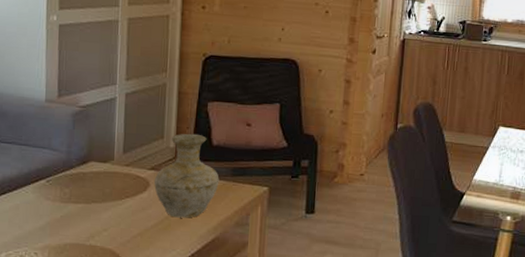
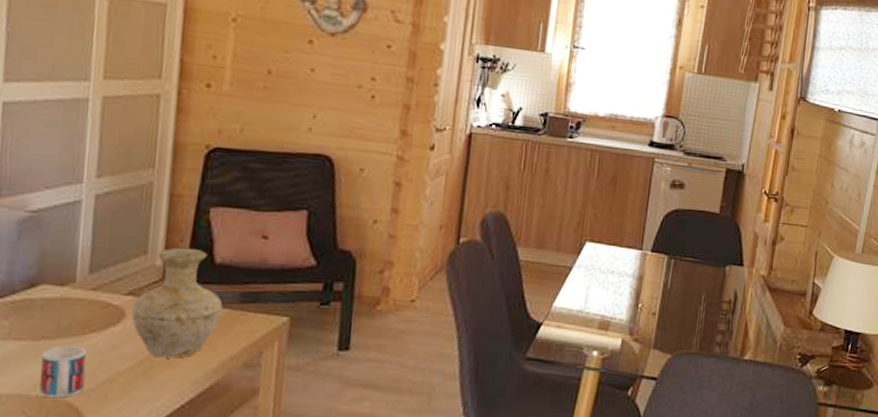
mug: none [91,207,123,247] -> present [40,345,86,399]

